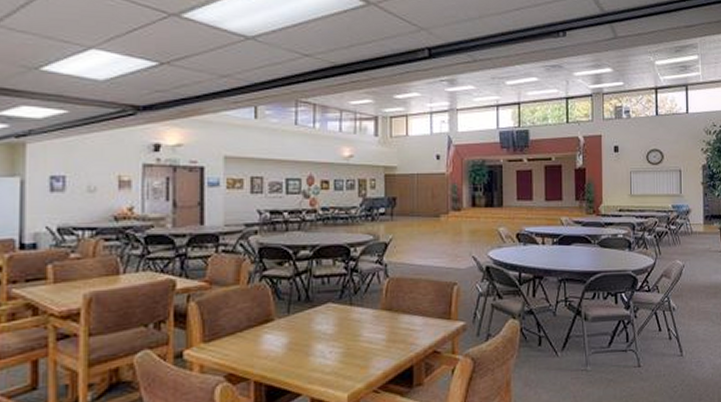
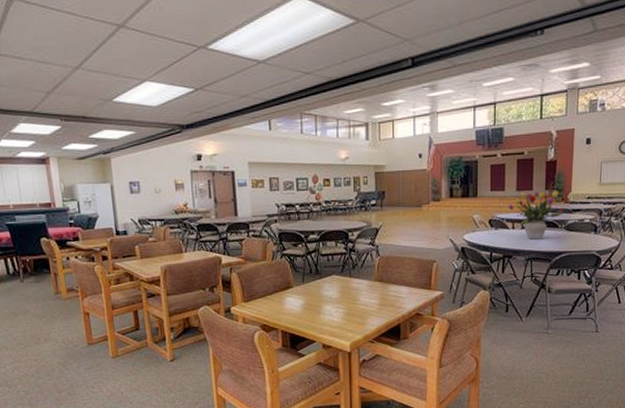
flower arrangement: none [536,201,595,258] -> present [508,190,563,241]

